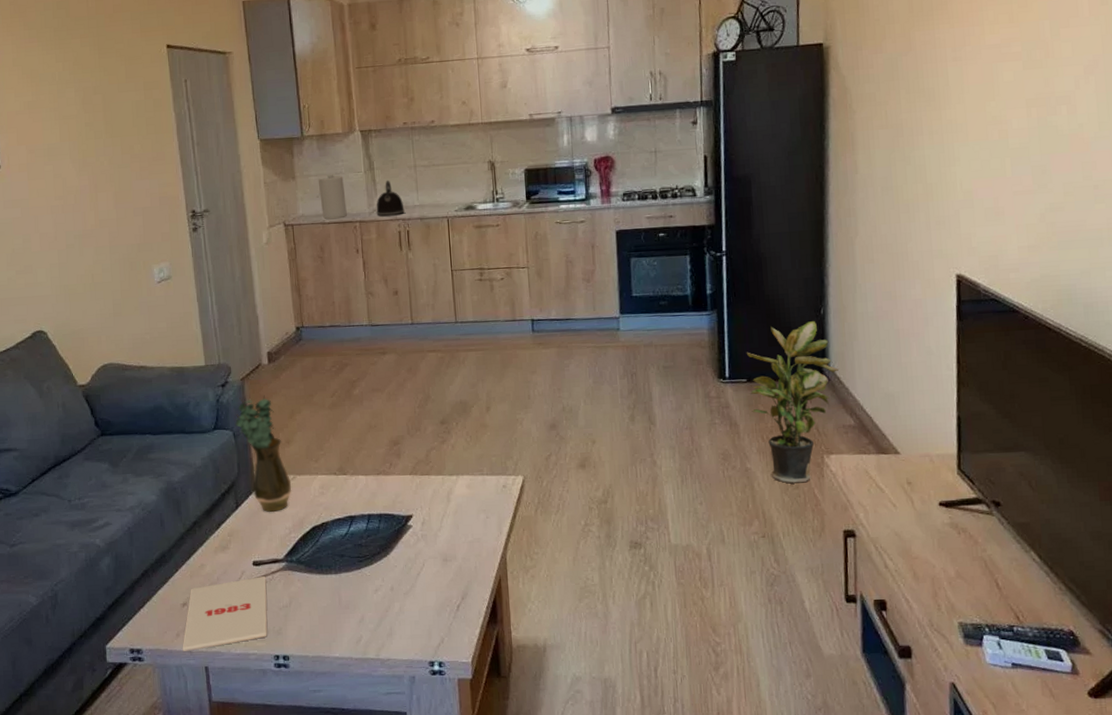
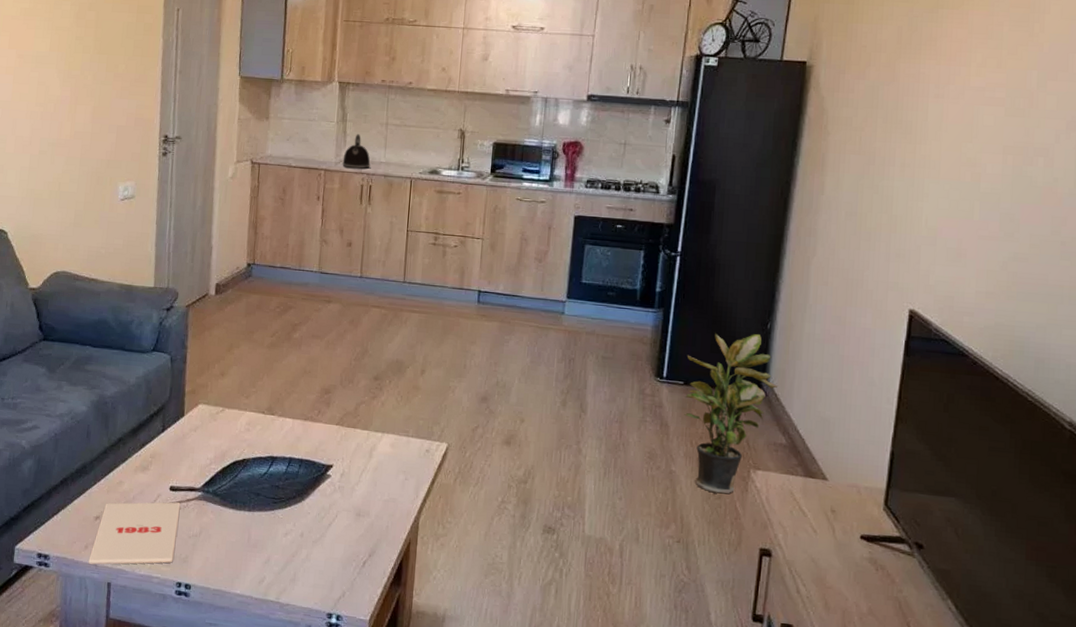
vase: present [234,395,292,513] -> none [173,323,220,441]
paper towel holder: present [318,174,347,220] -> none [289,120,316,165]

